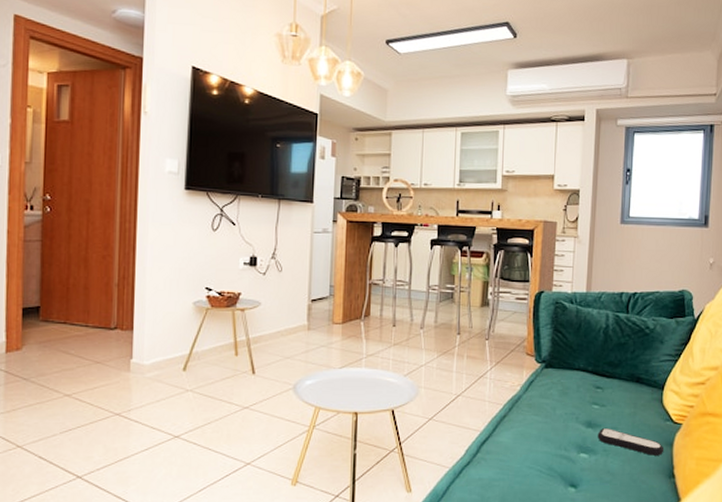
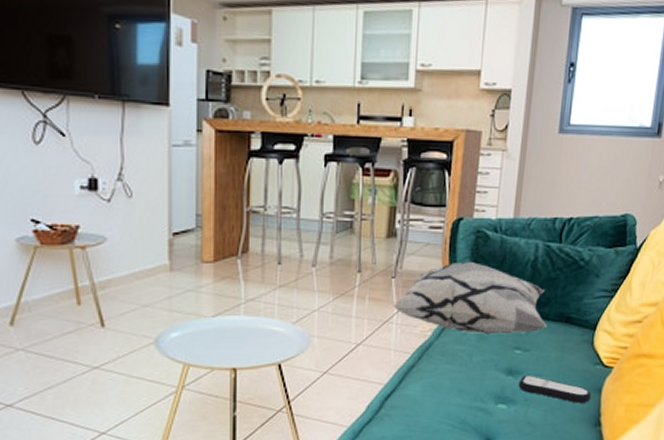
decorative pillow: none [487,327,620,391] -> present [393,261,547,335]

